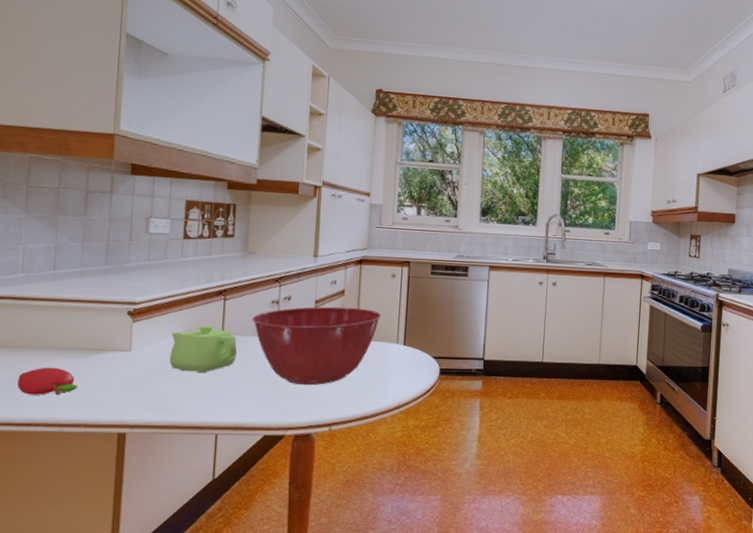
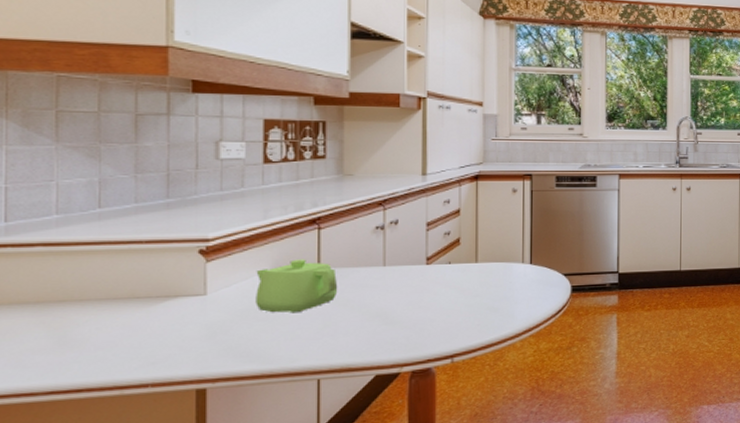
fruit: present [17,367,78,396] -> none [61,321,140,356]
mixing bowl: present [252,306,381,386] -> none [353,227,503,317]

